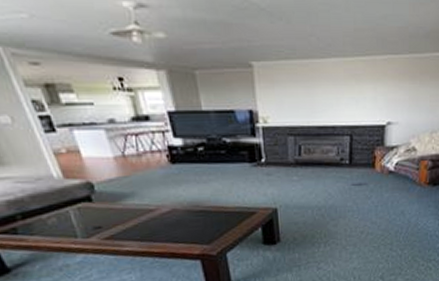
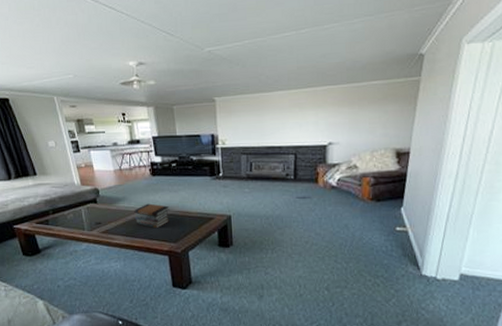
book stack: none [149,198,199,229] -> present [134,203,170,229]

